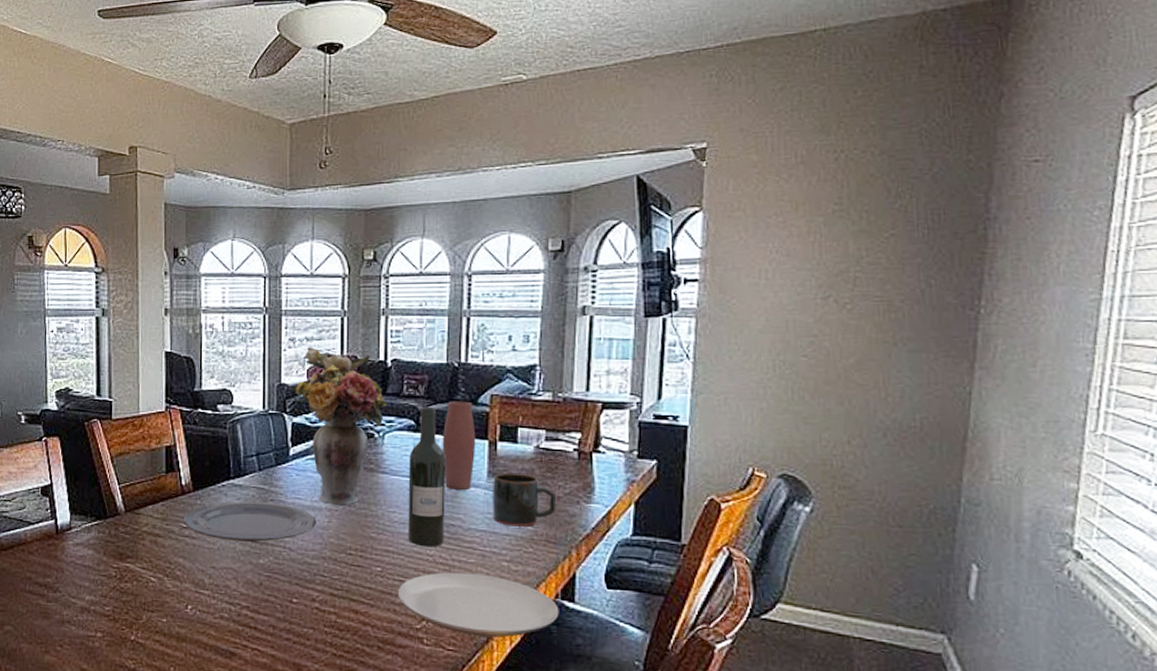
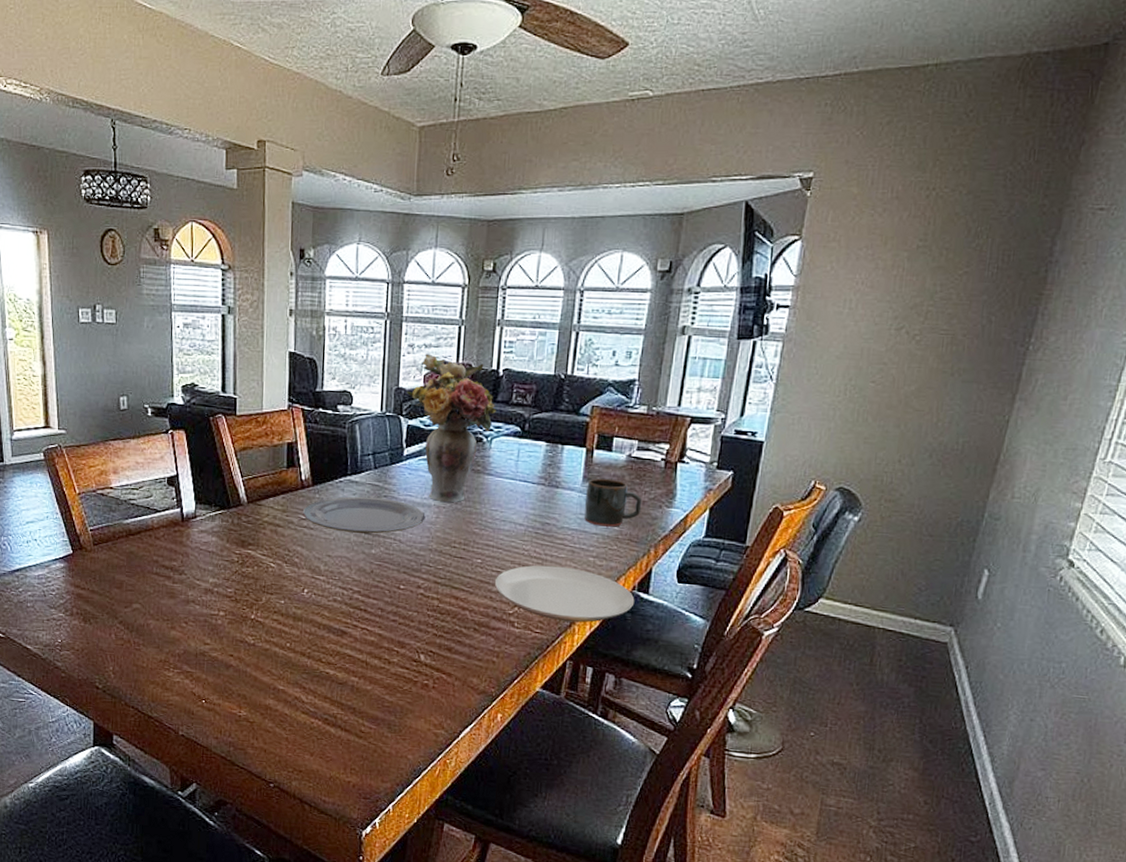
wine bottle: present [408,407,446,547] -> none [507,415,547,543]
vase: present [442,401,476,490] -> none [544,410,576,492]

